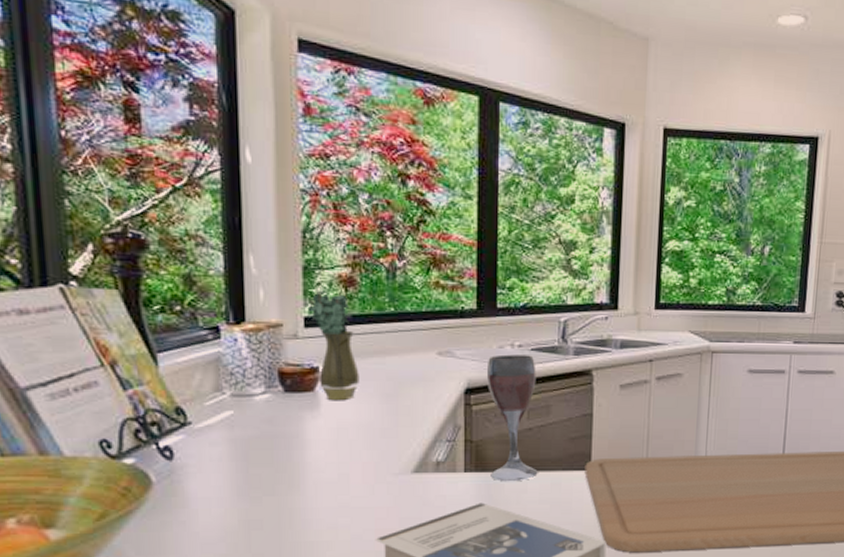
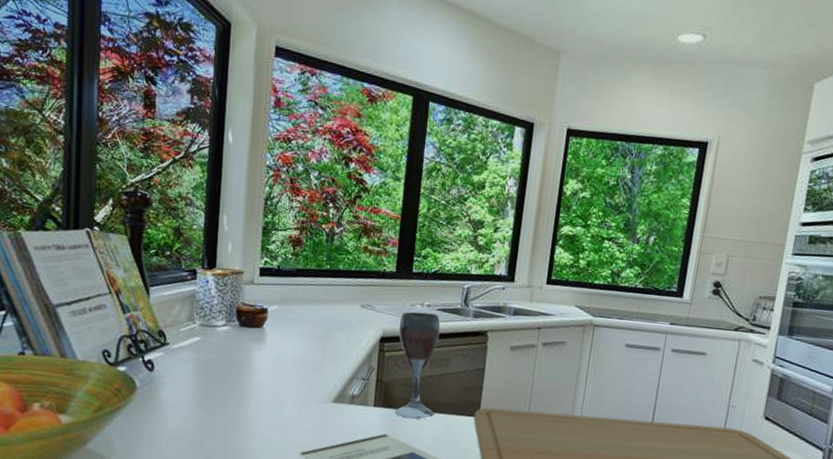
vase: present [307,288,359,400] -> none [263,245,298,337]

